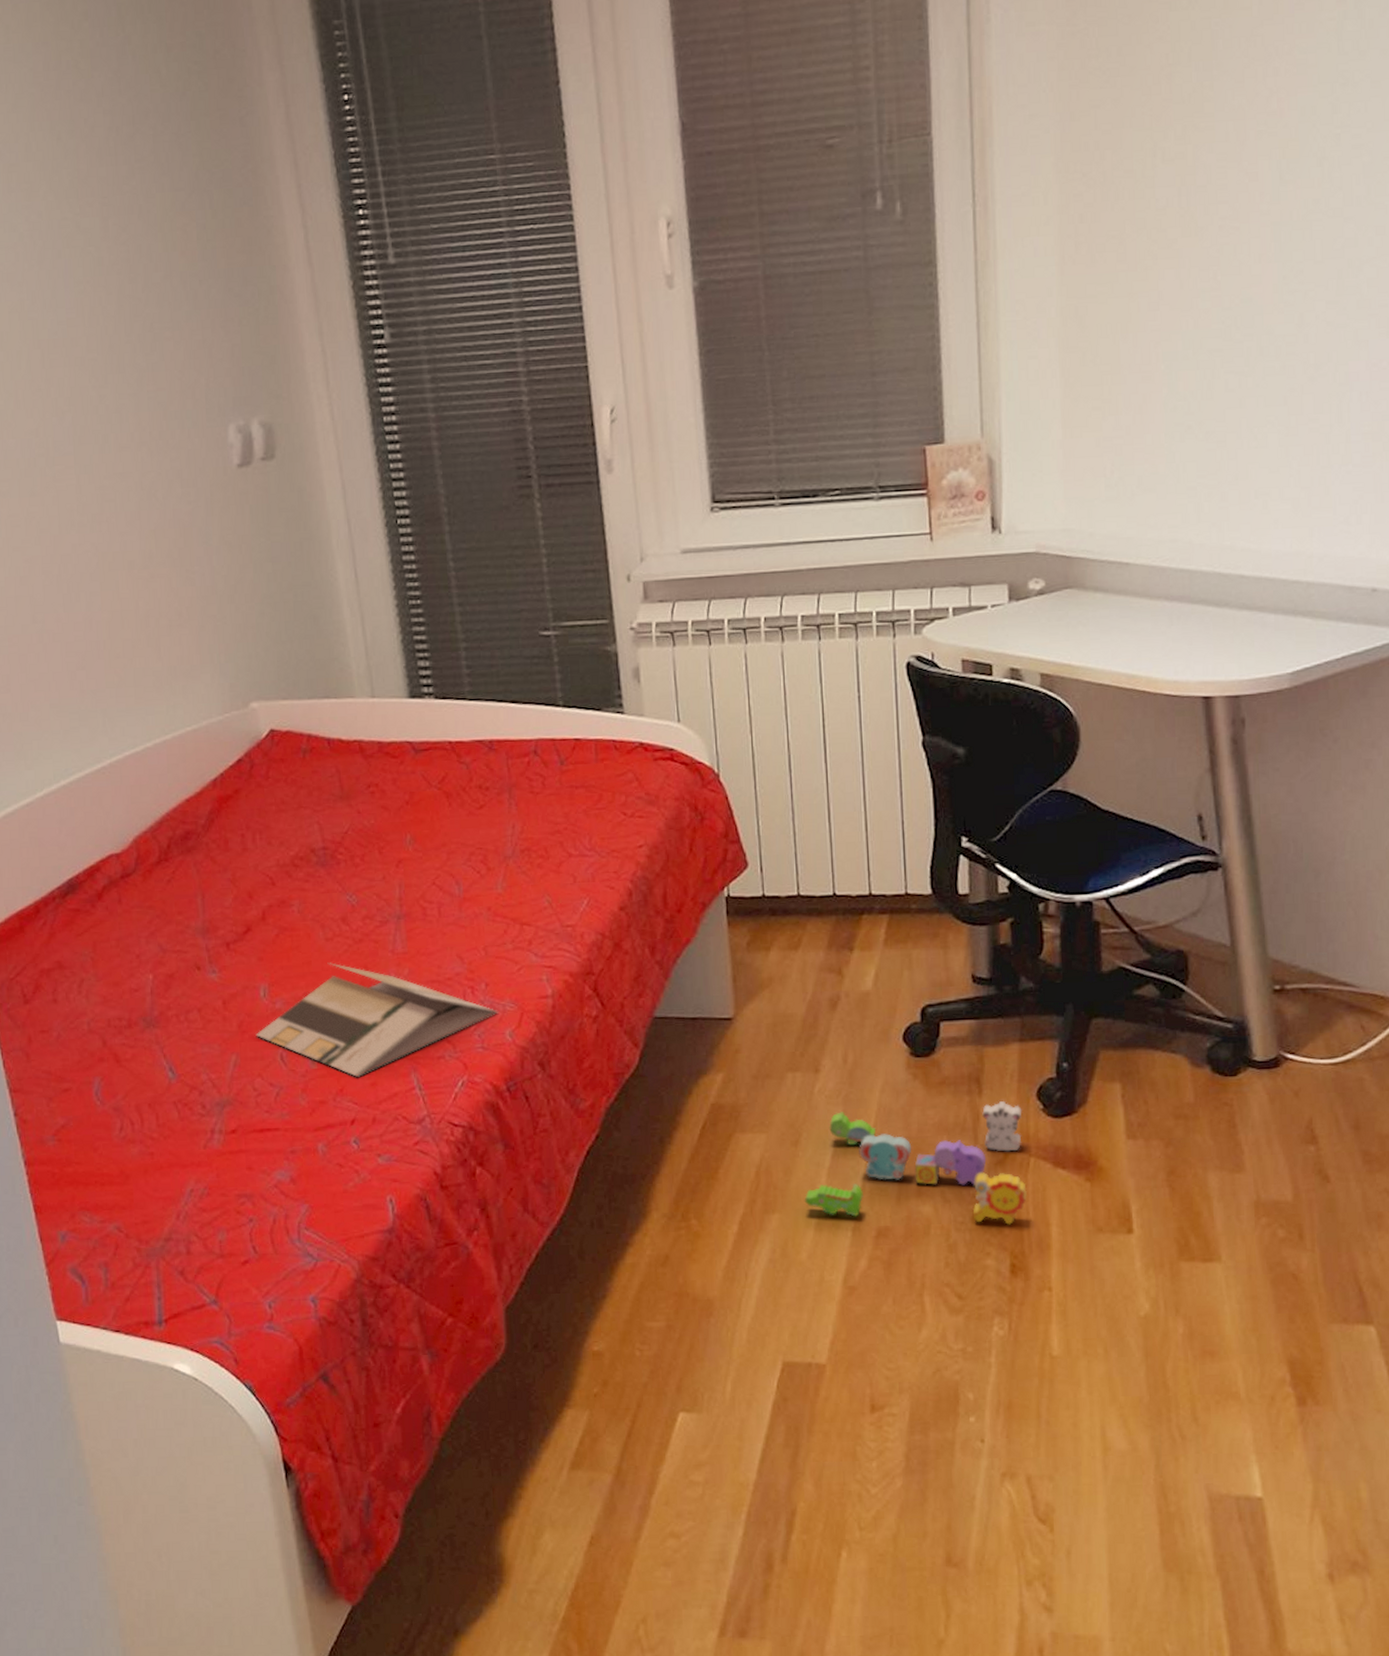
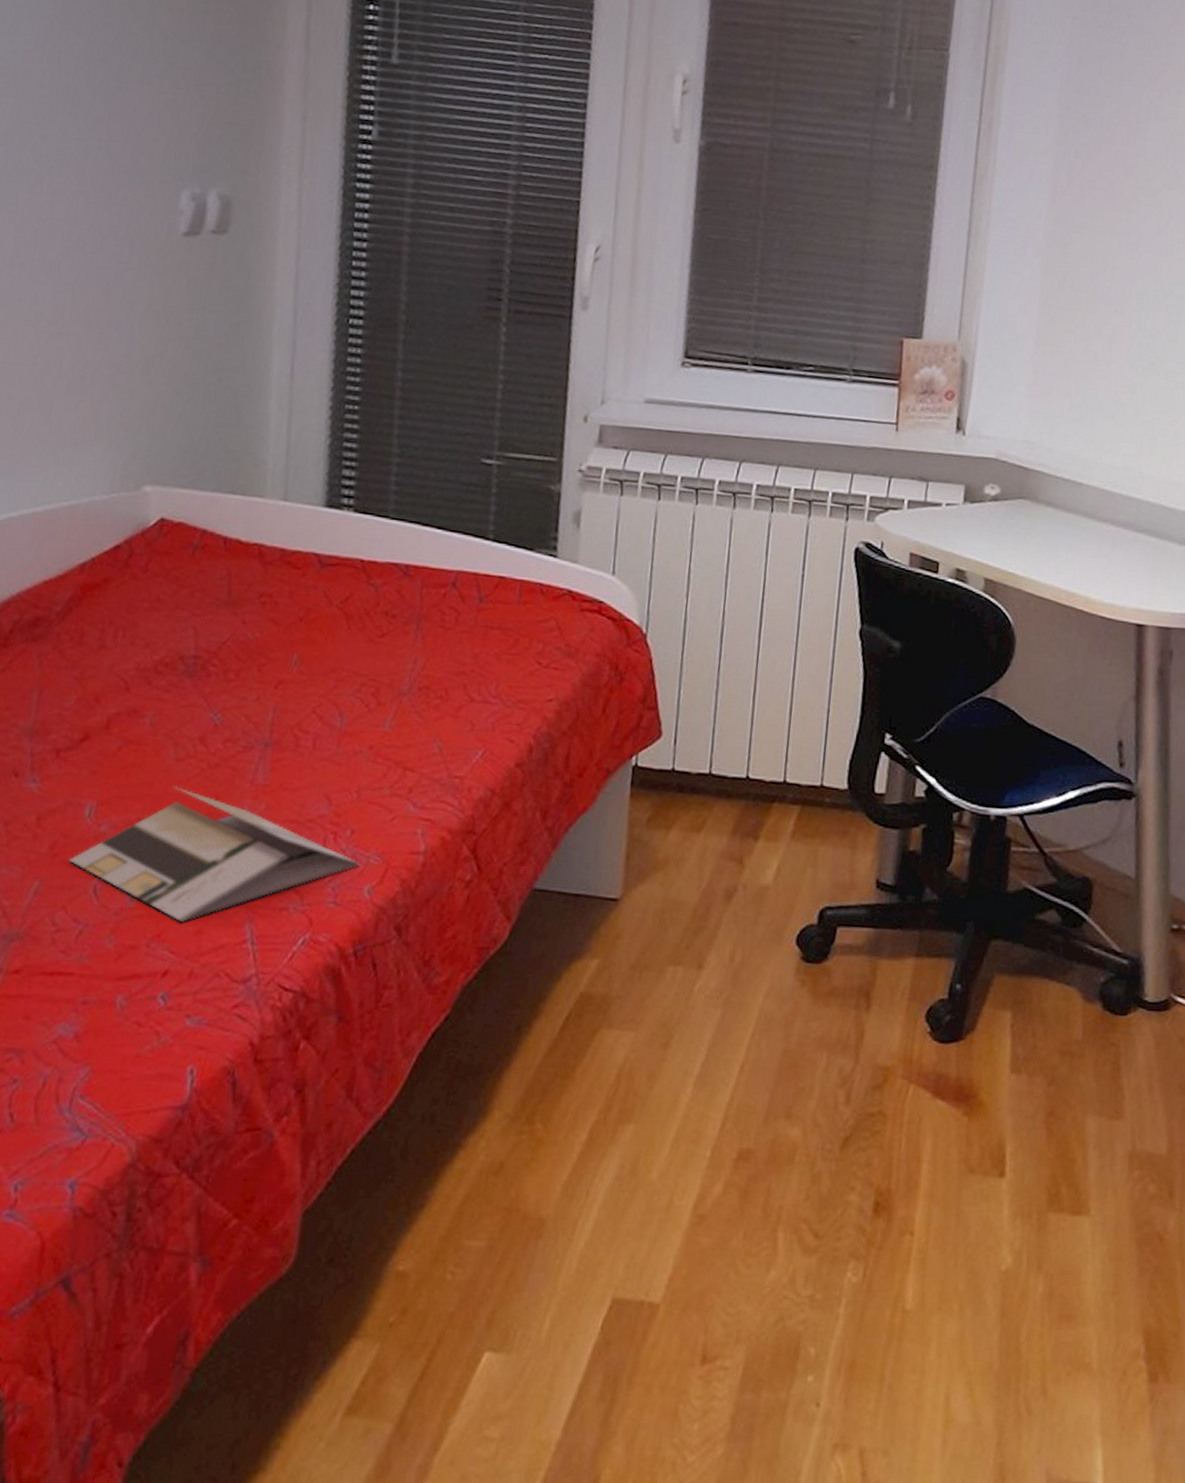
stacking toy: present [804,1101,1027,1225] -> none [664,1015,909,1157]

